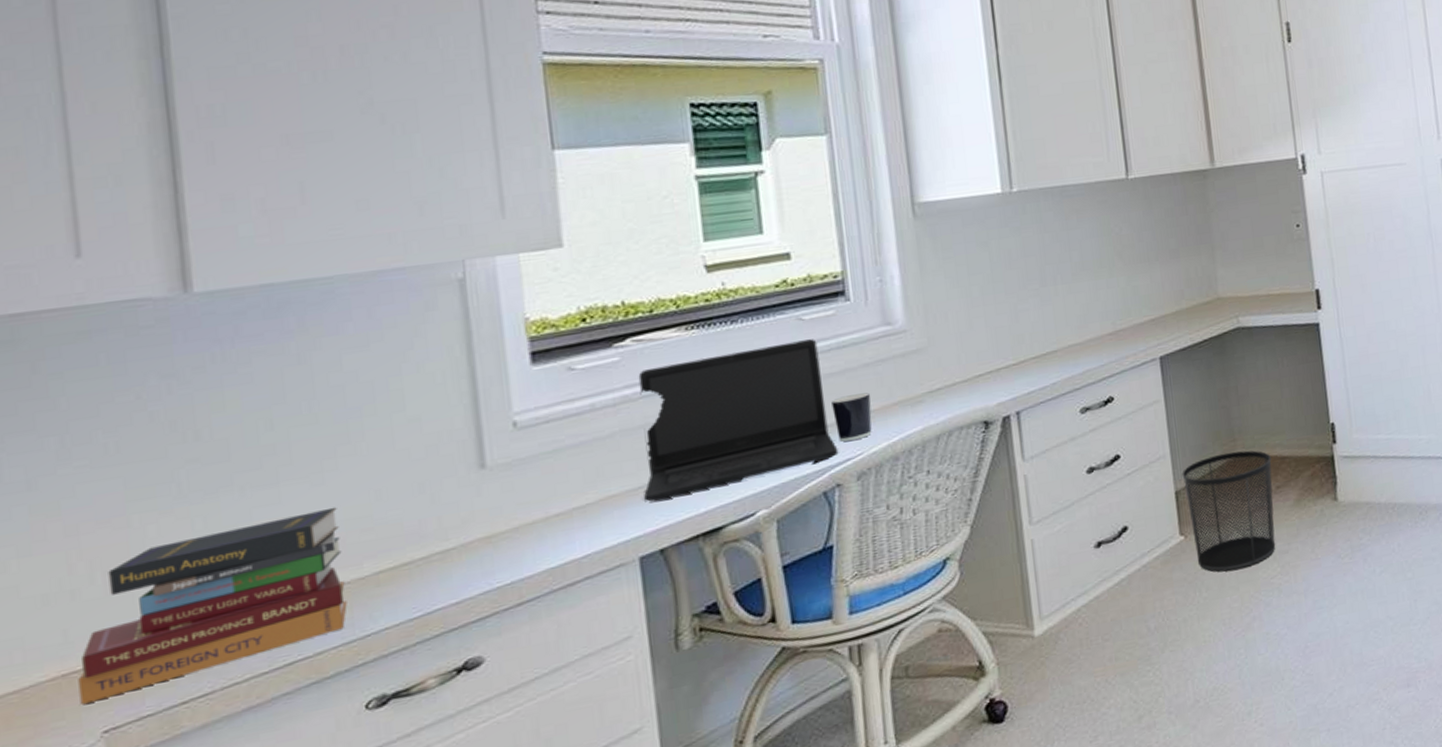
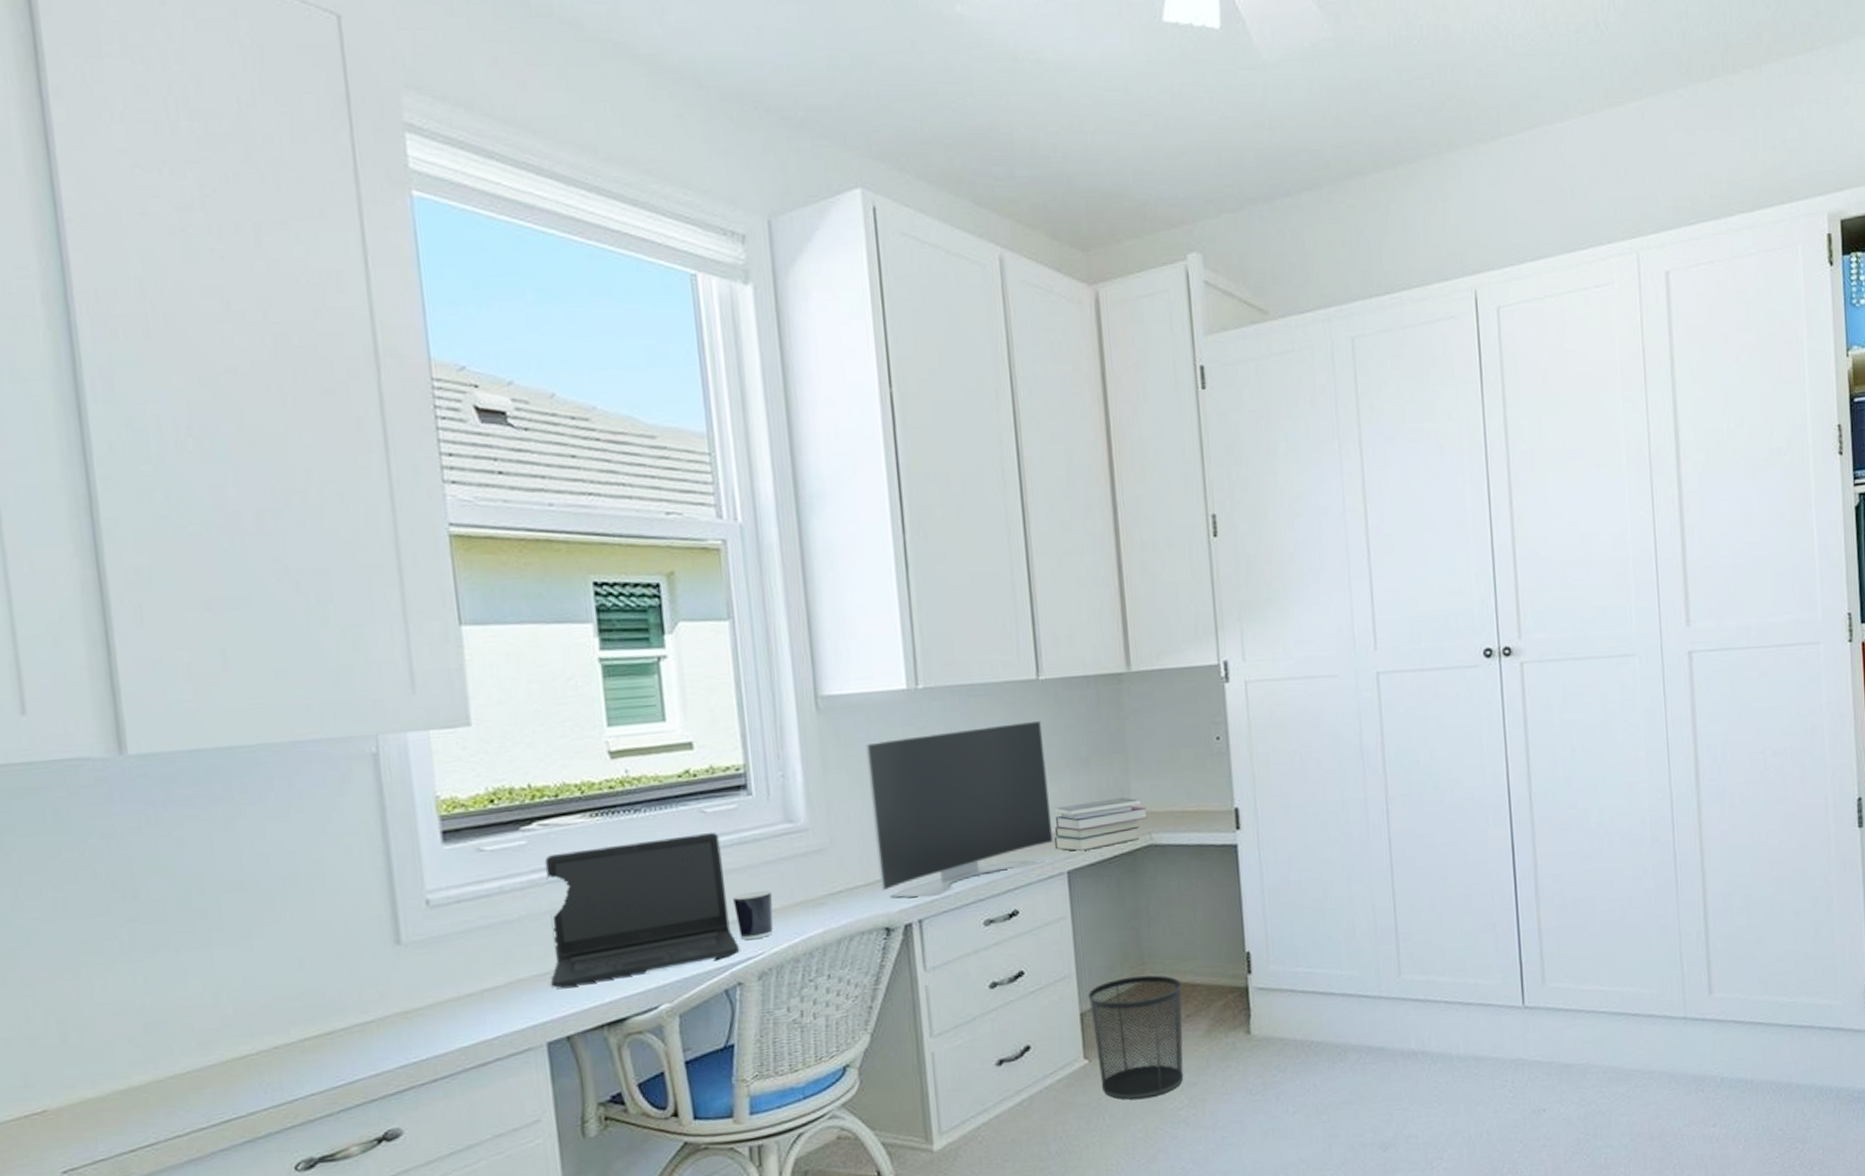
books: present [78,507,347,706] -> none [39,973,276,1146]
computer monitor: none [961,216,1146,392] -> present [865,720,1054,898]
books: none [1145,285,1235,338] -> present [1054,797,1148,852]

